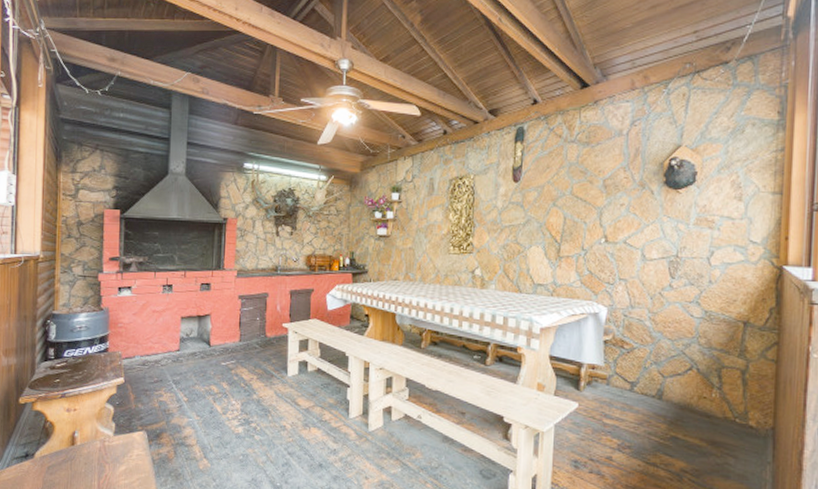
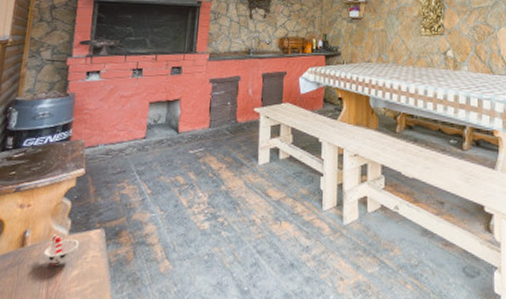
cup: none [90,435,124,462] -> present [40,234,79,266]

